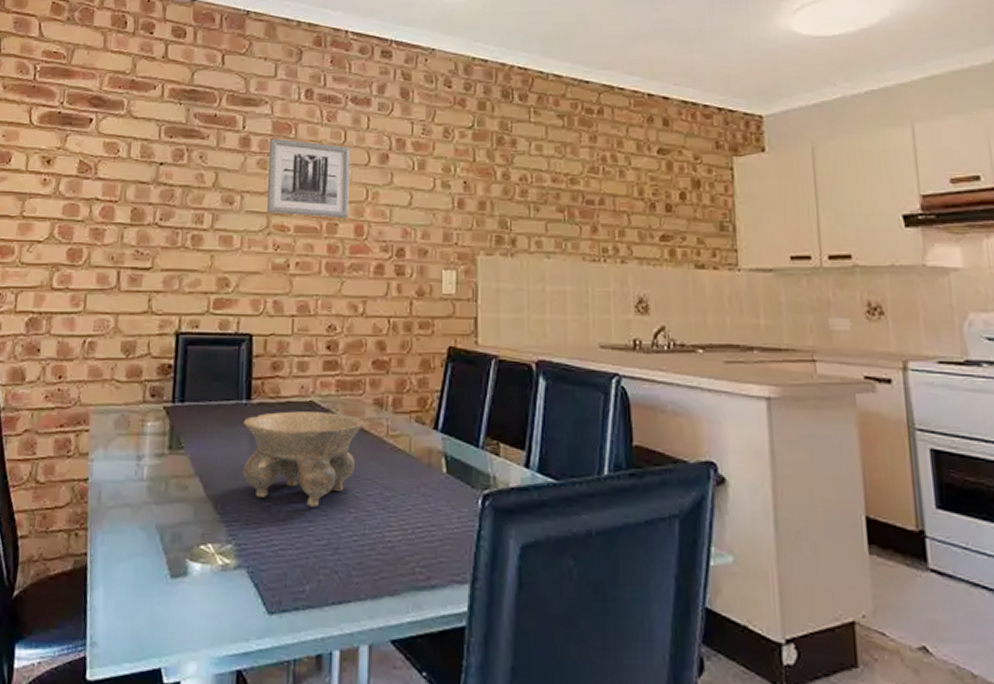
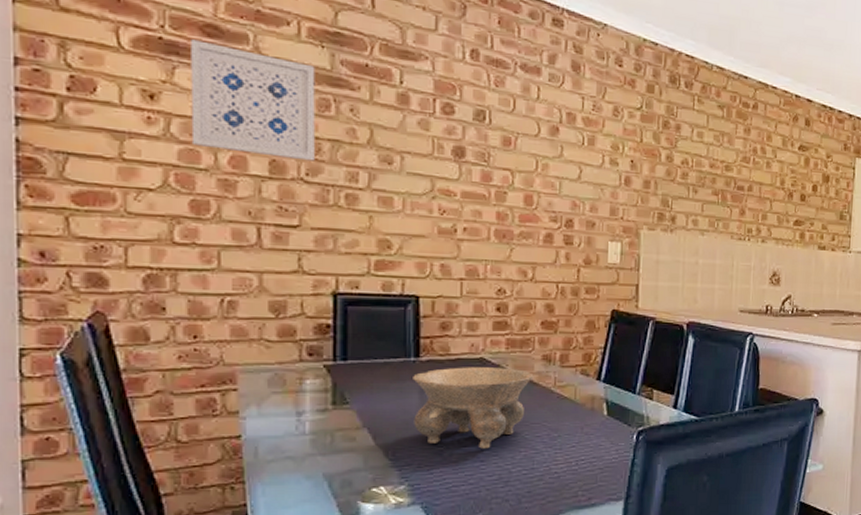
wall art: none [73,111,174,207] -> present [191,39,315,161]
wall art: present [267,138,350,219] -> none [430,97,520,188]

